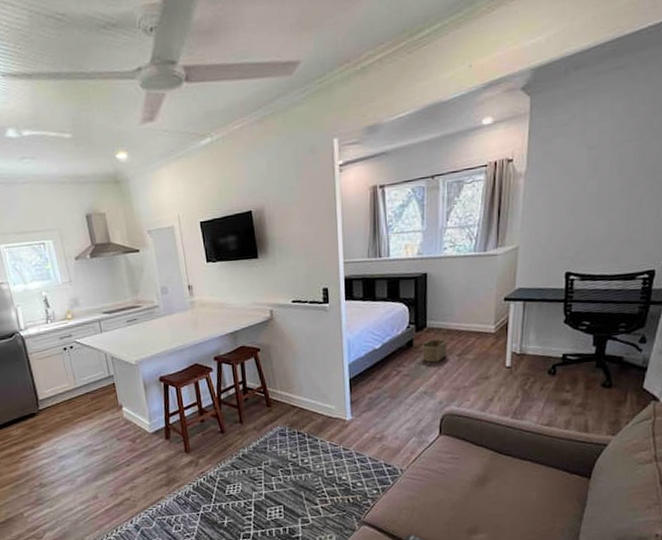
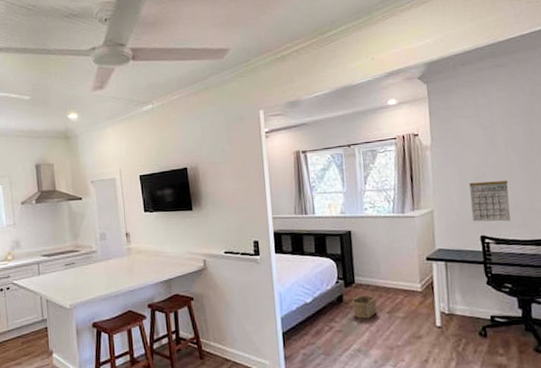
calendar: none [559,208,606,258] -> present [469,180,511,222]

